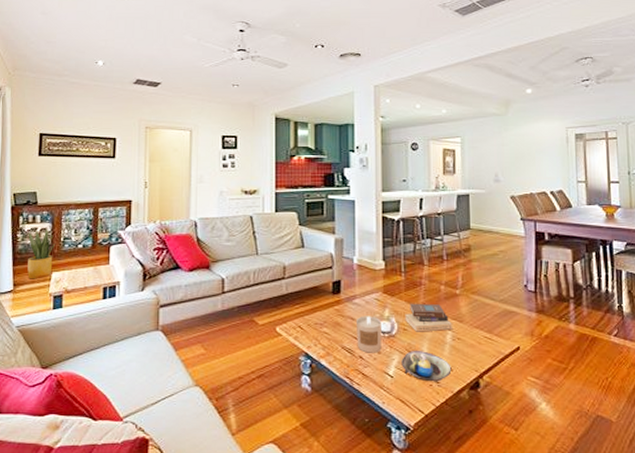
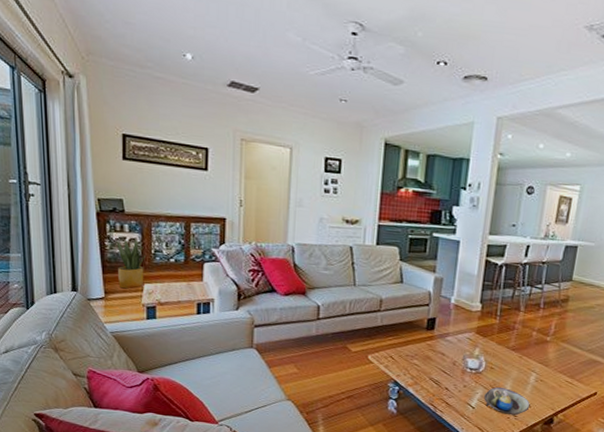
candle: present [357,316,382,353] -> none [444,352,471,386]
books: present [405,303,452,332] -> none [493,345,538,373]

